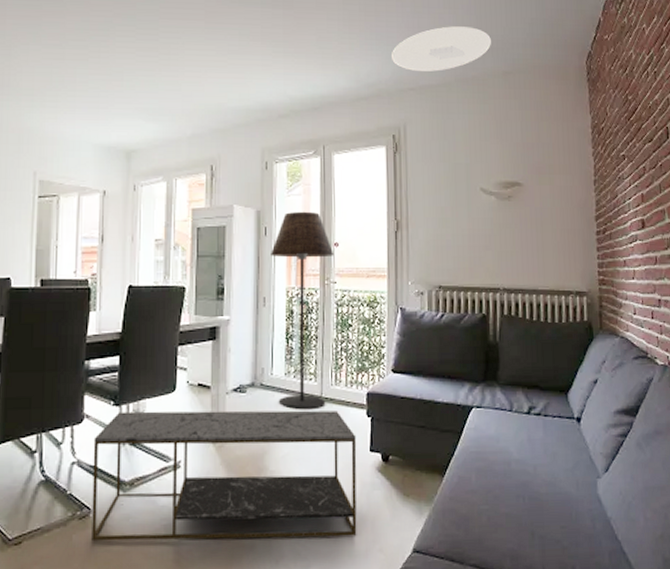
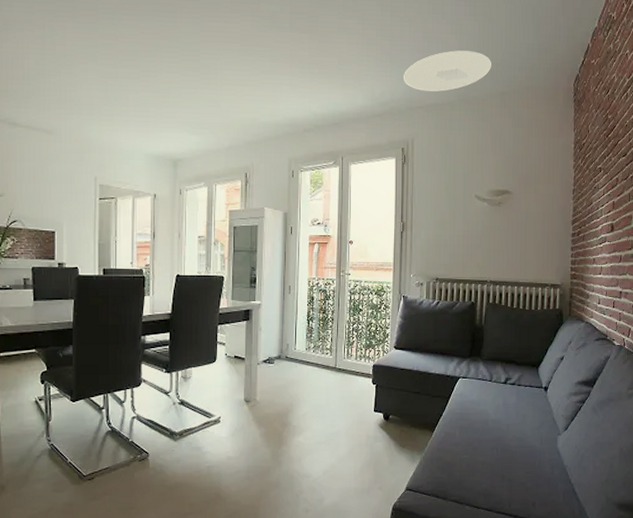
coffee table: present [92,410,357,541] -> none [150,377,363,478]
floor lamp: present [271,211,335,410] -> none [296,213,349,378]

